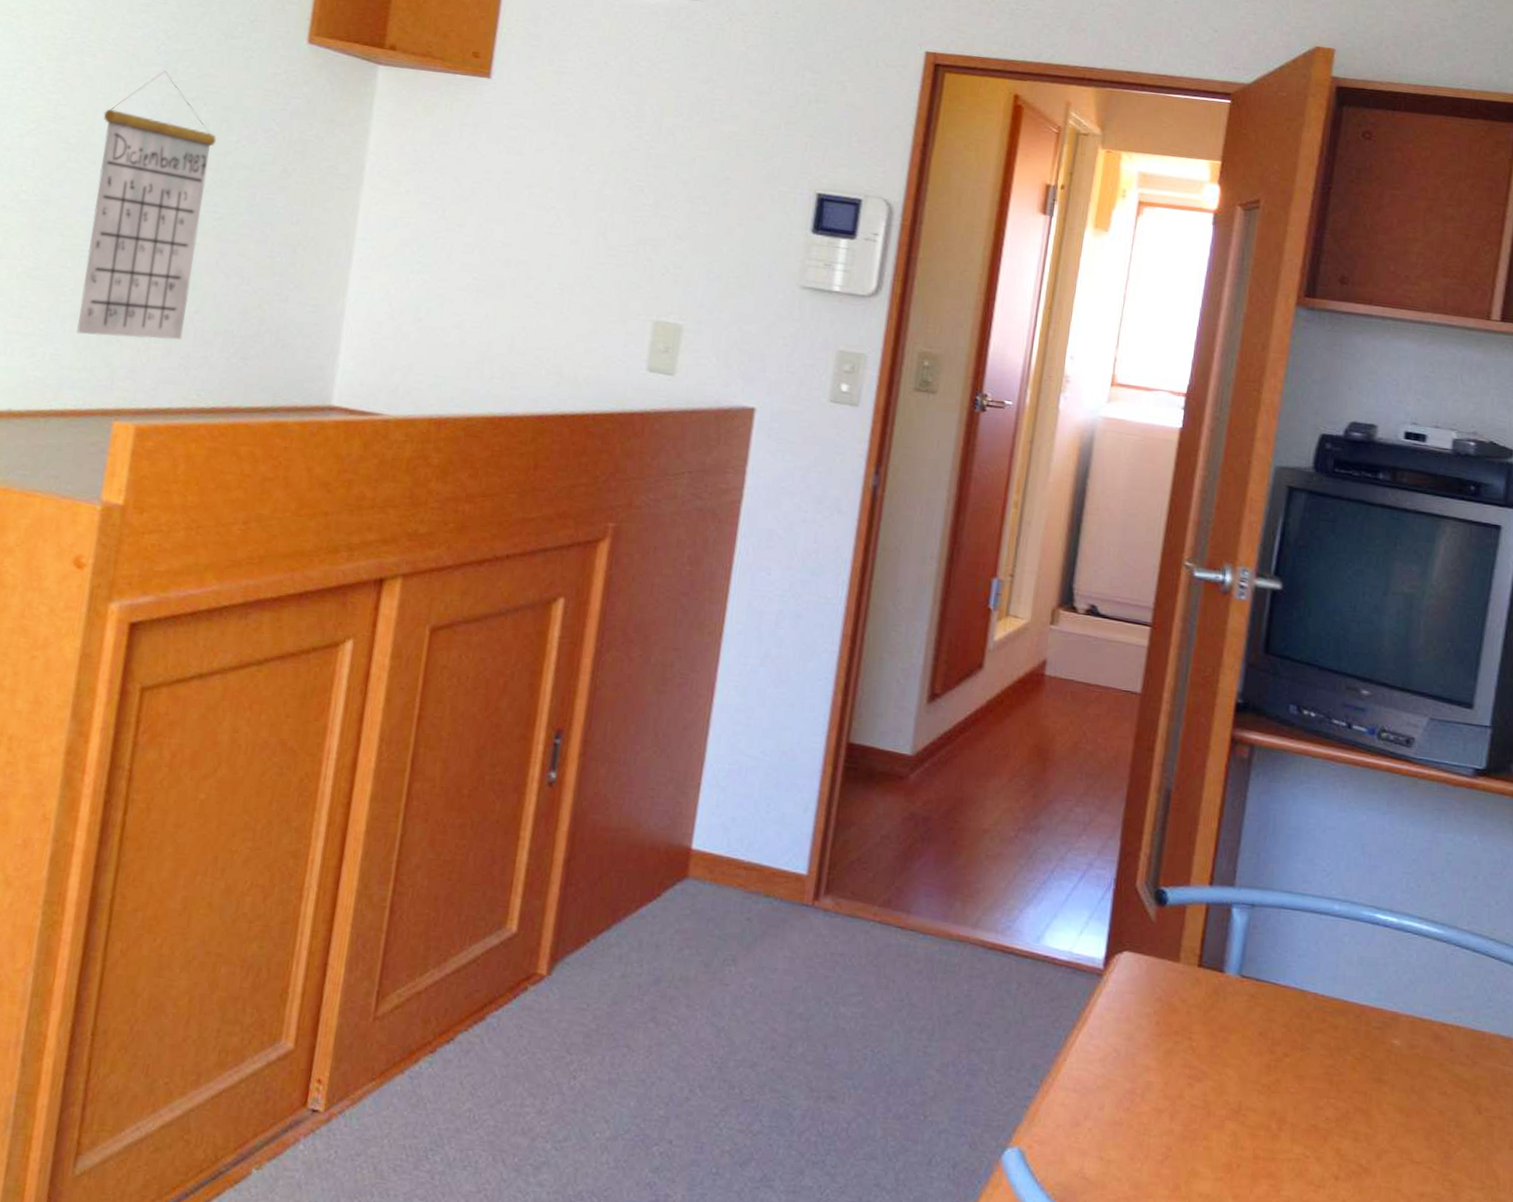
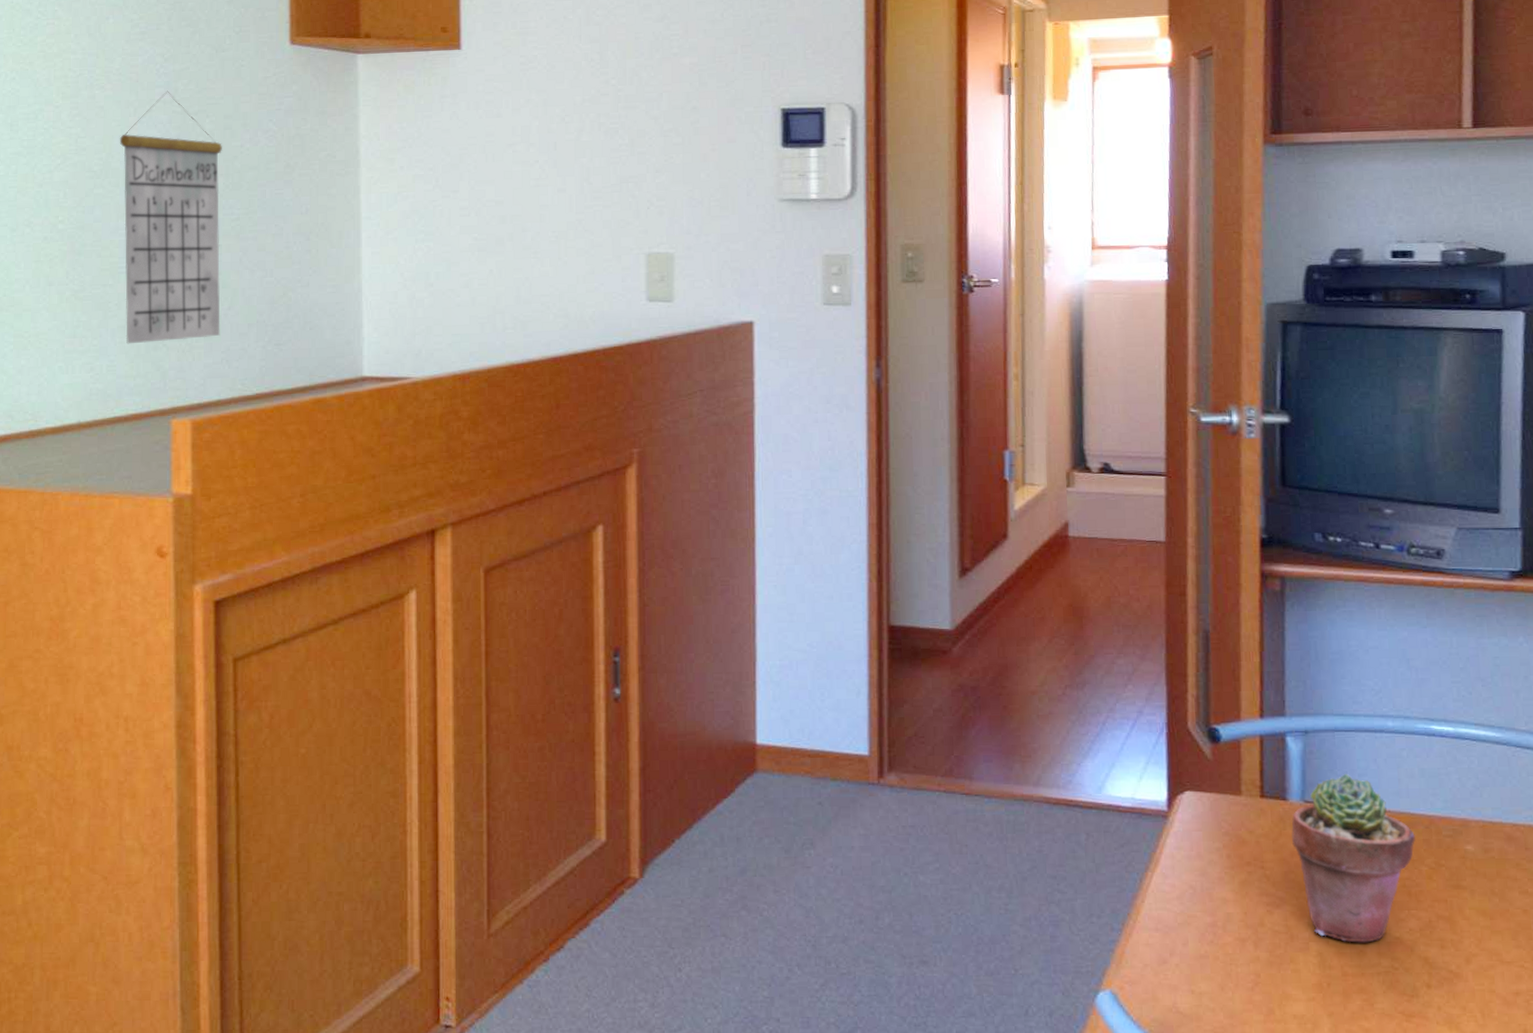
potted succulent: none [1223,952,1345,1128] -> present [1291,773,1415,943]

